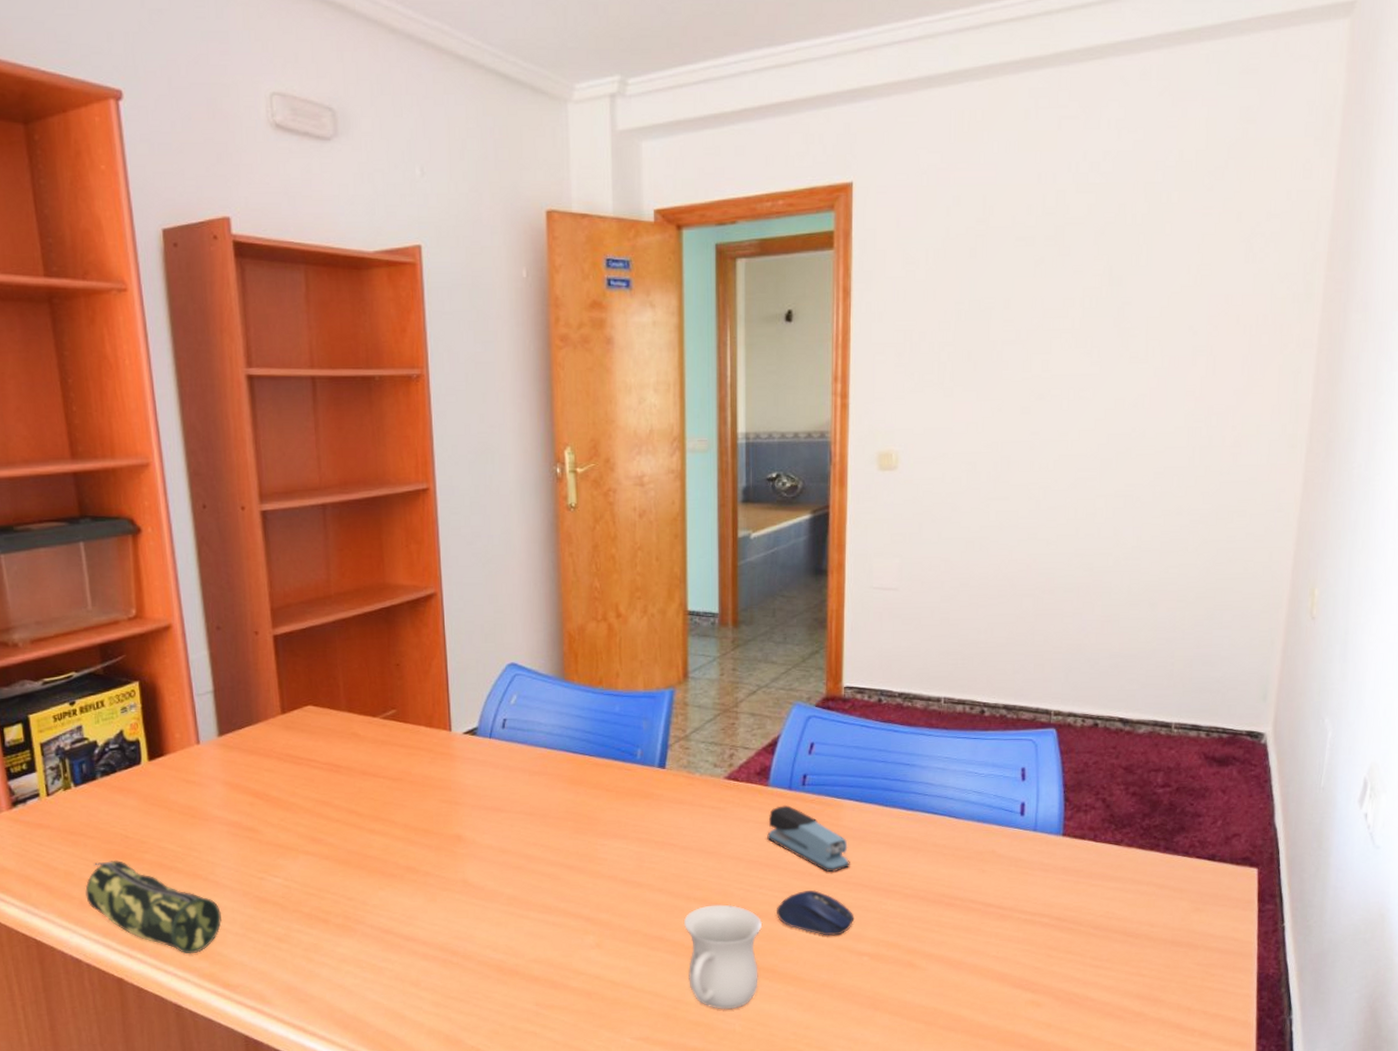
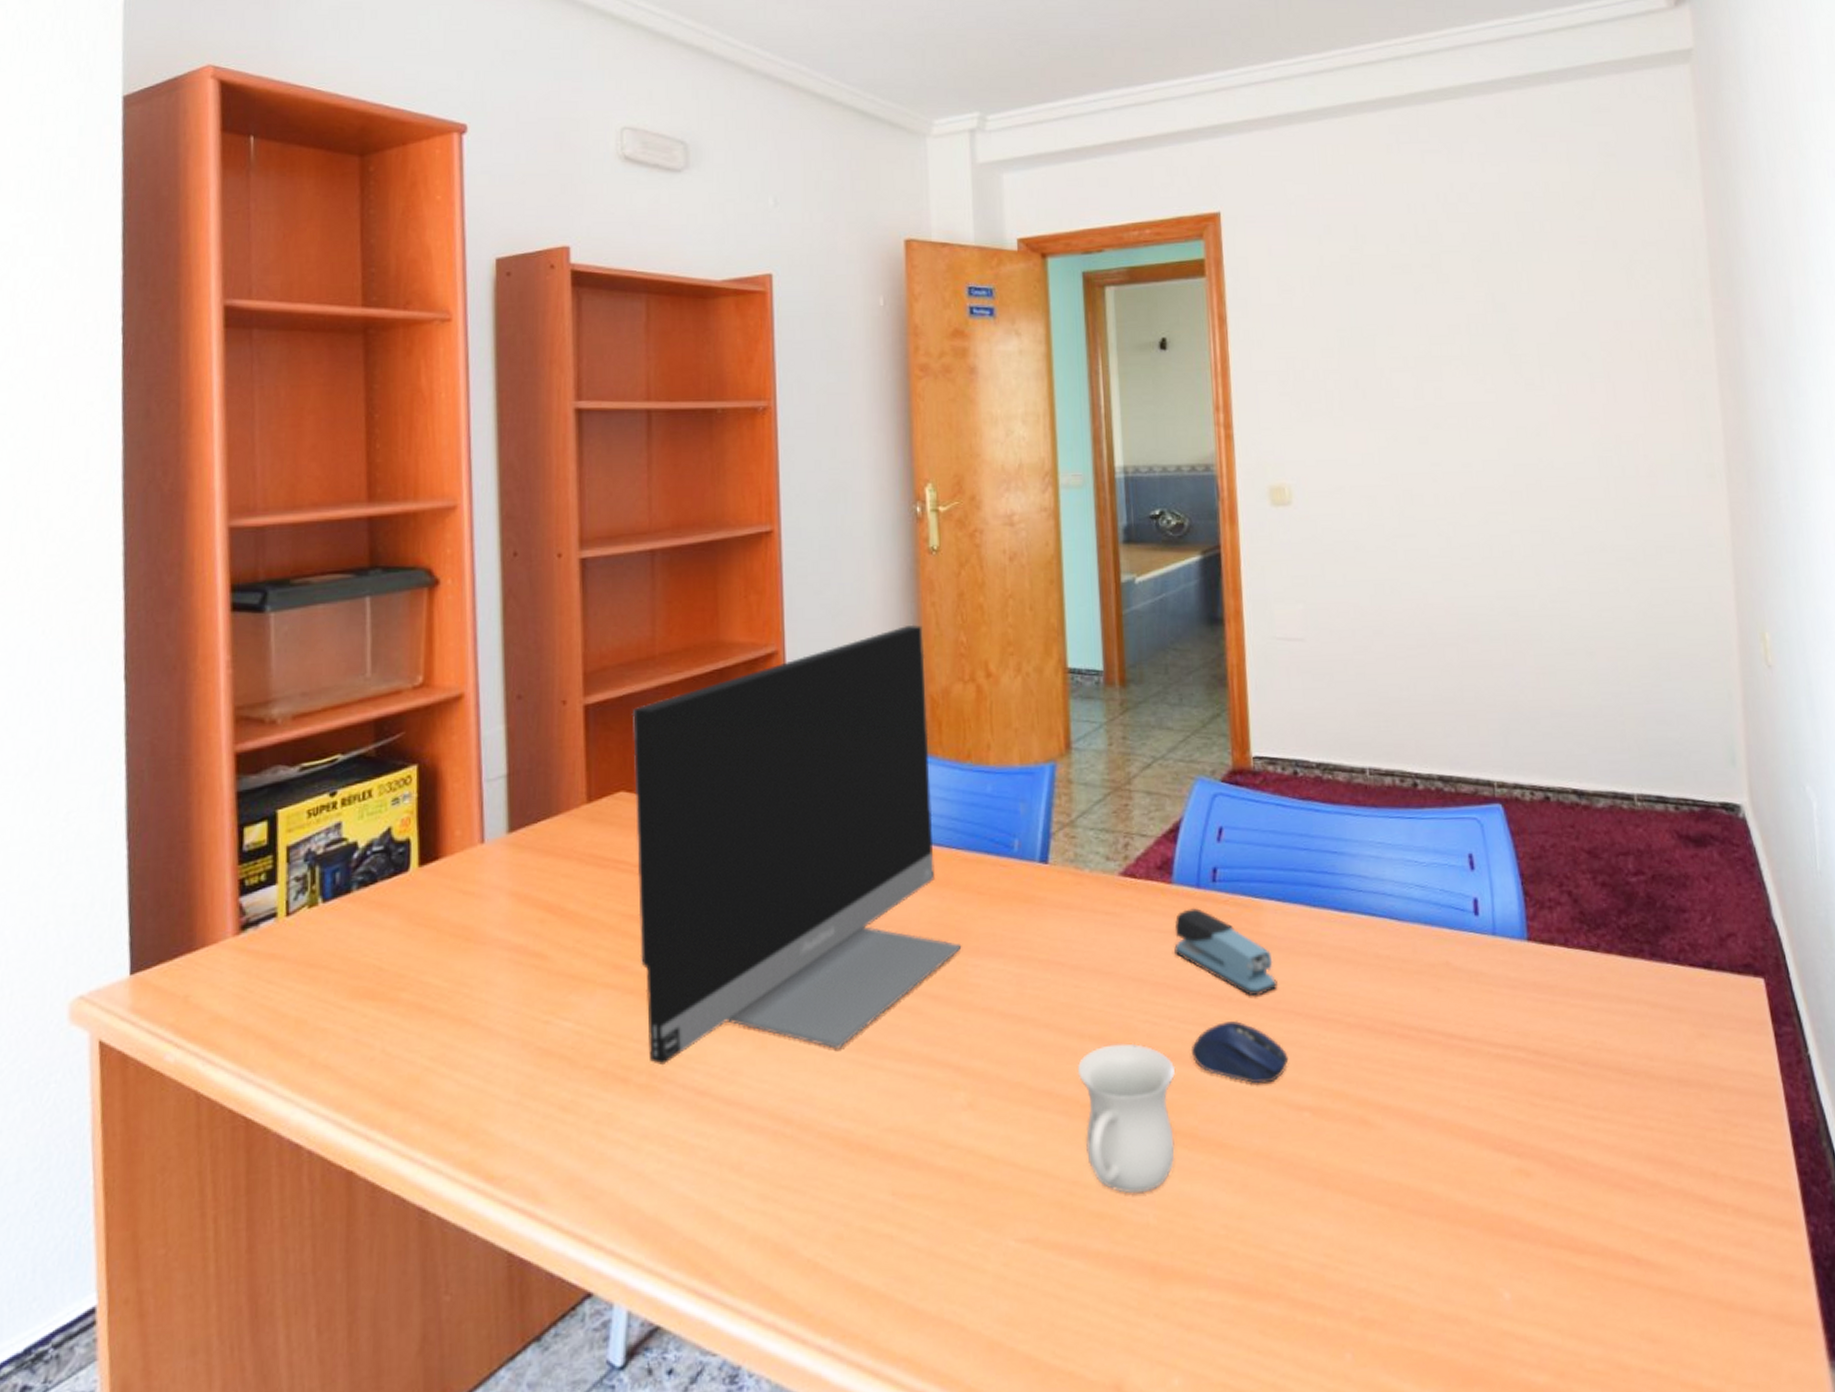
pencil case: present [85,859,222,954] -> none [319,1001,491,1133]
monitor: none [314,571,593,911] -> present [632,624,962,1065]

